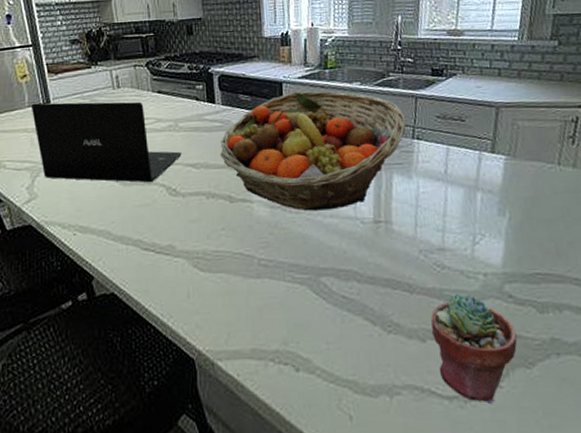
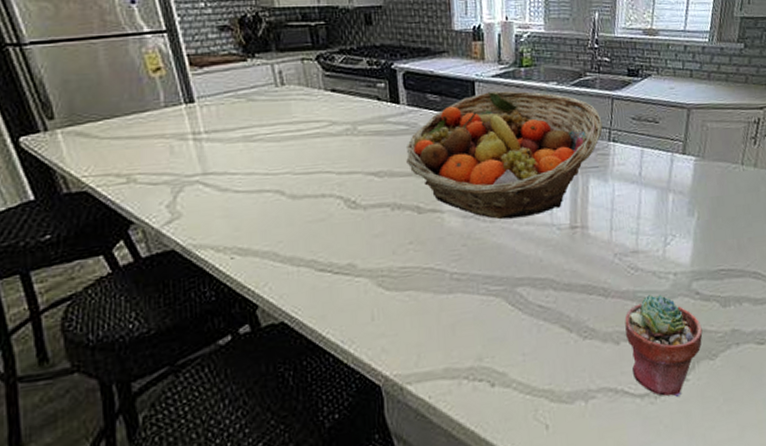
laptop: present [31,101,182,183] -> none [168,101,362,195]

